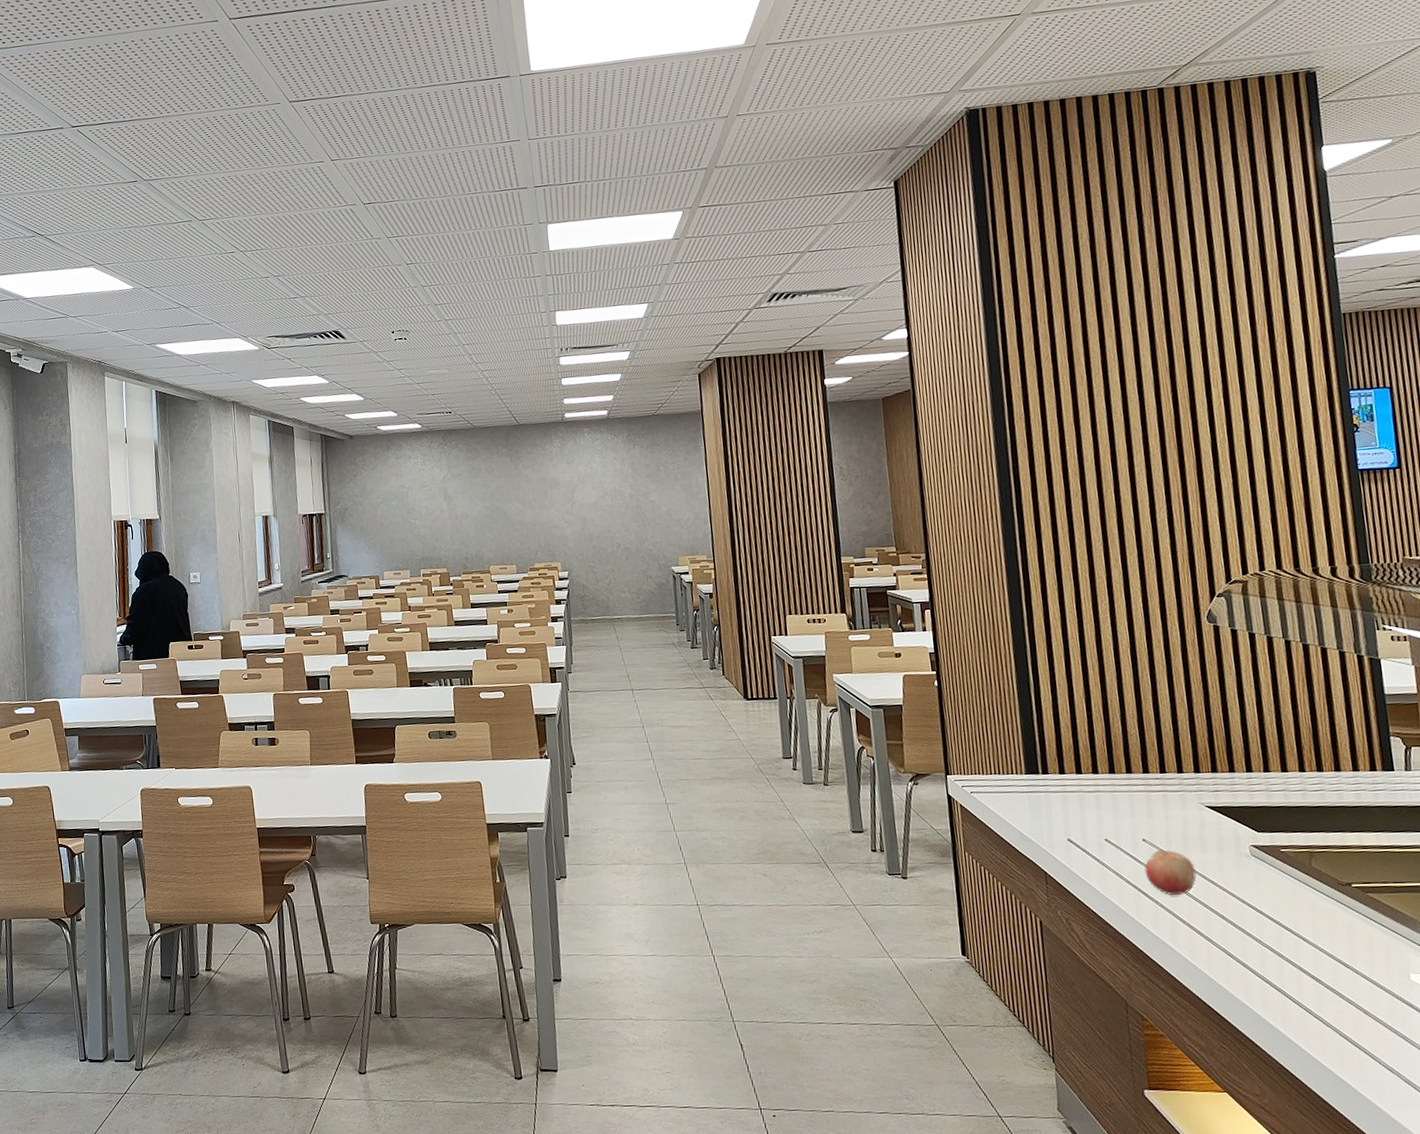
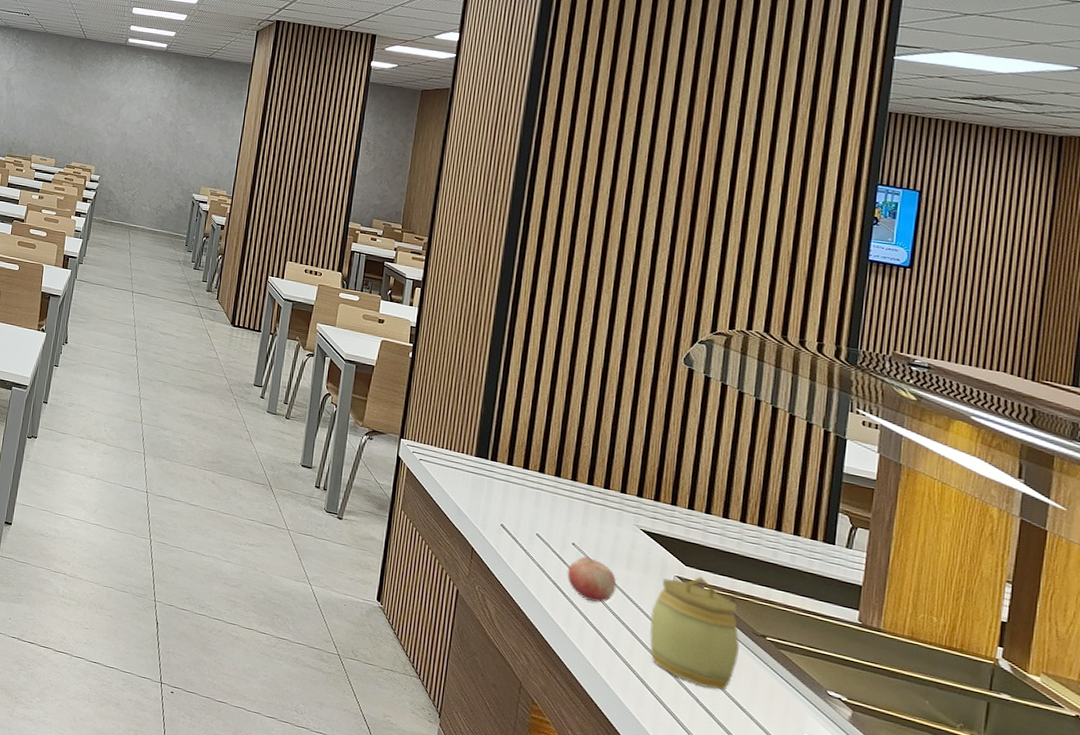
jar: none [1235,839,1331,954] -> present [649,576,740,690]

